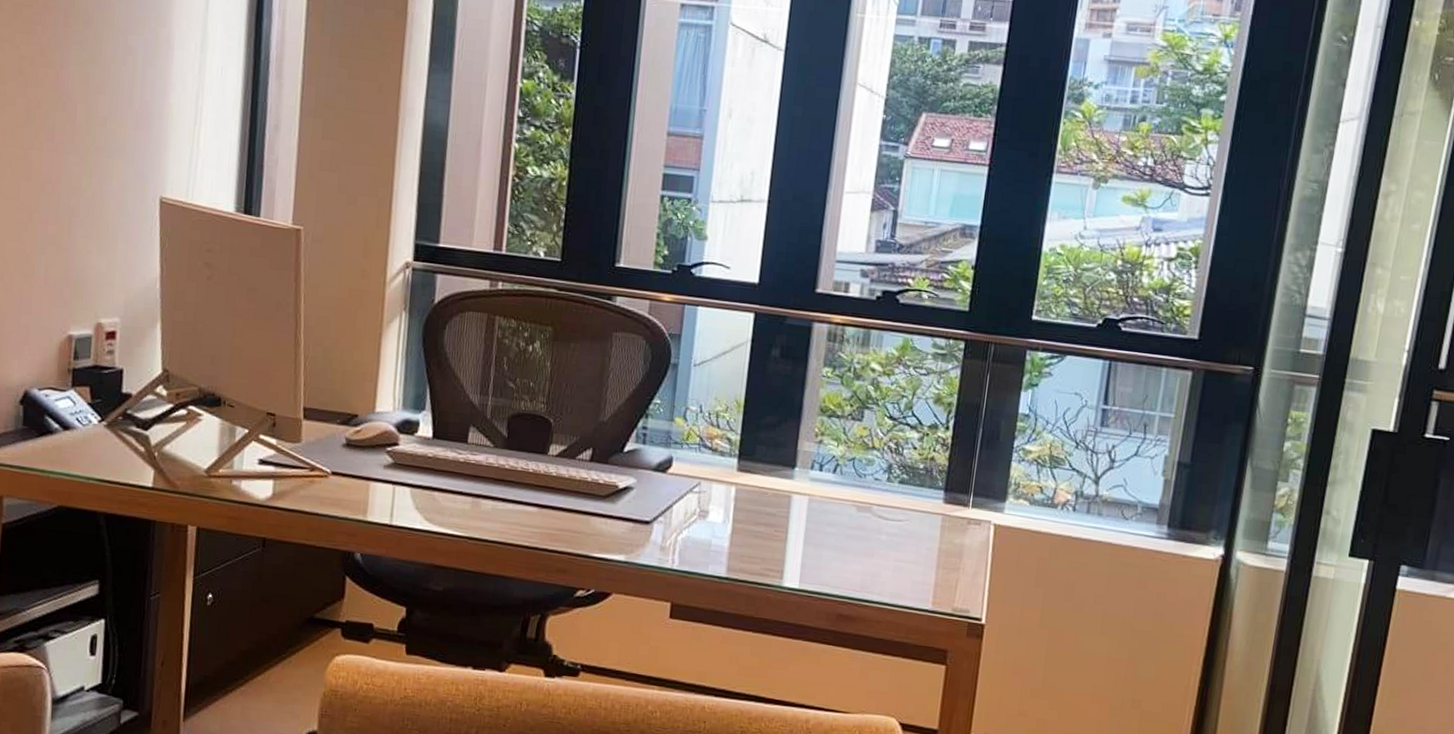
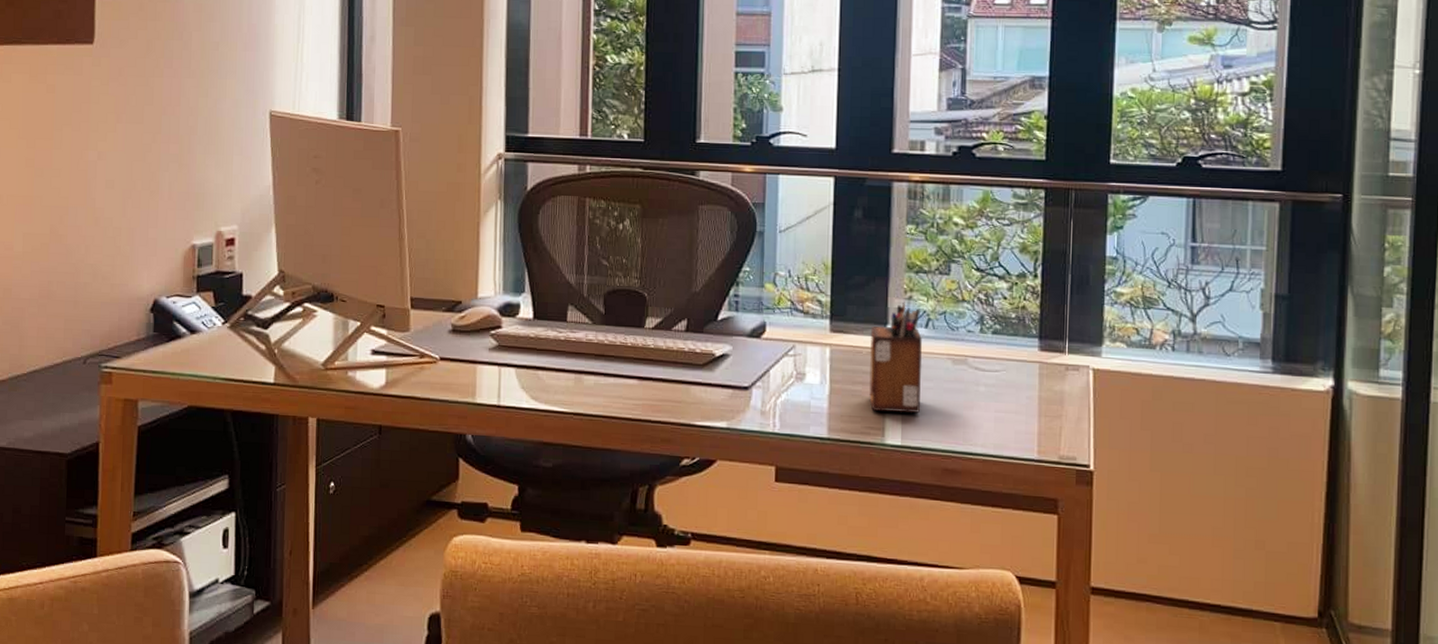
desk organizer: none [771,445,830,558] -> present [869,302,922,414]

